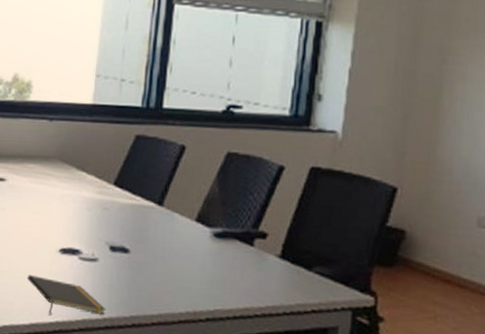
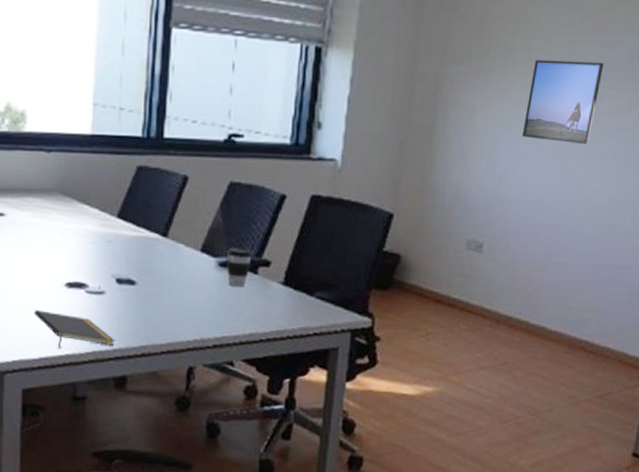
coffee cup: none [222,218,248,259] -> present [226,247,252,287]

